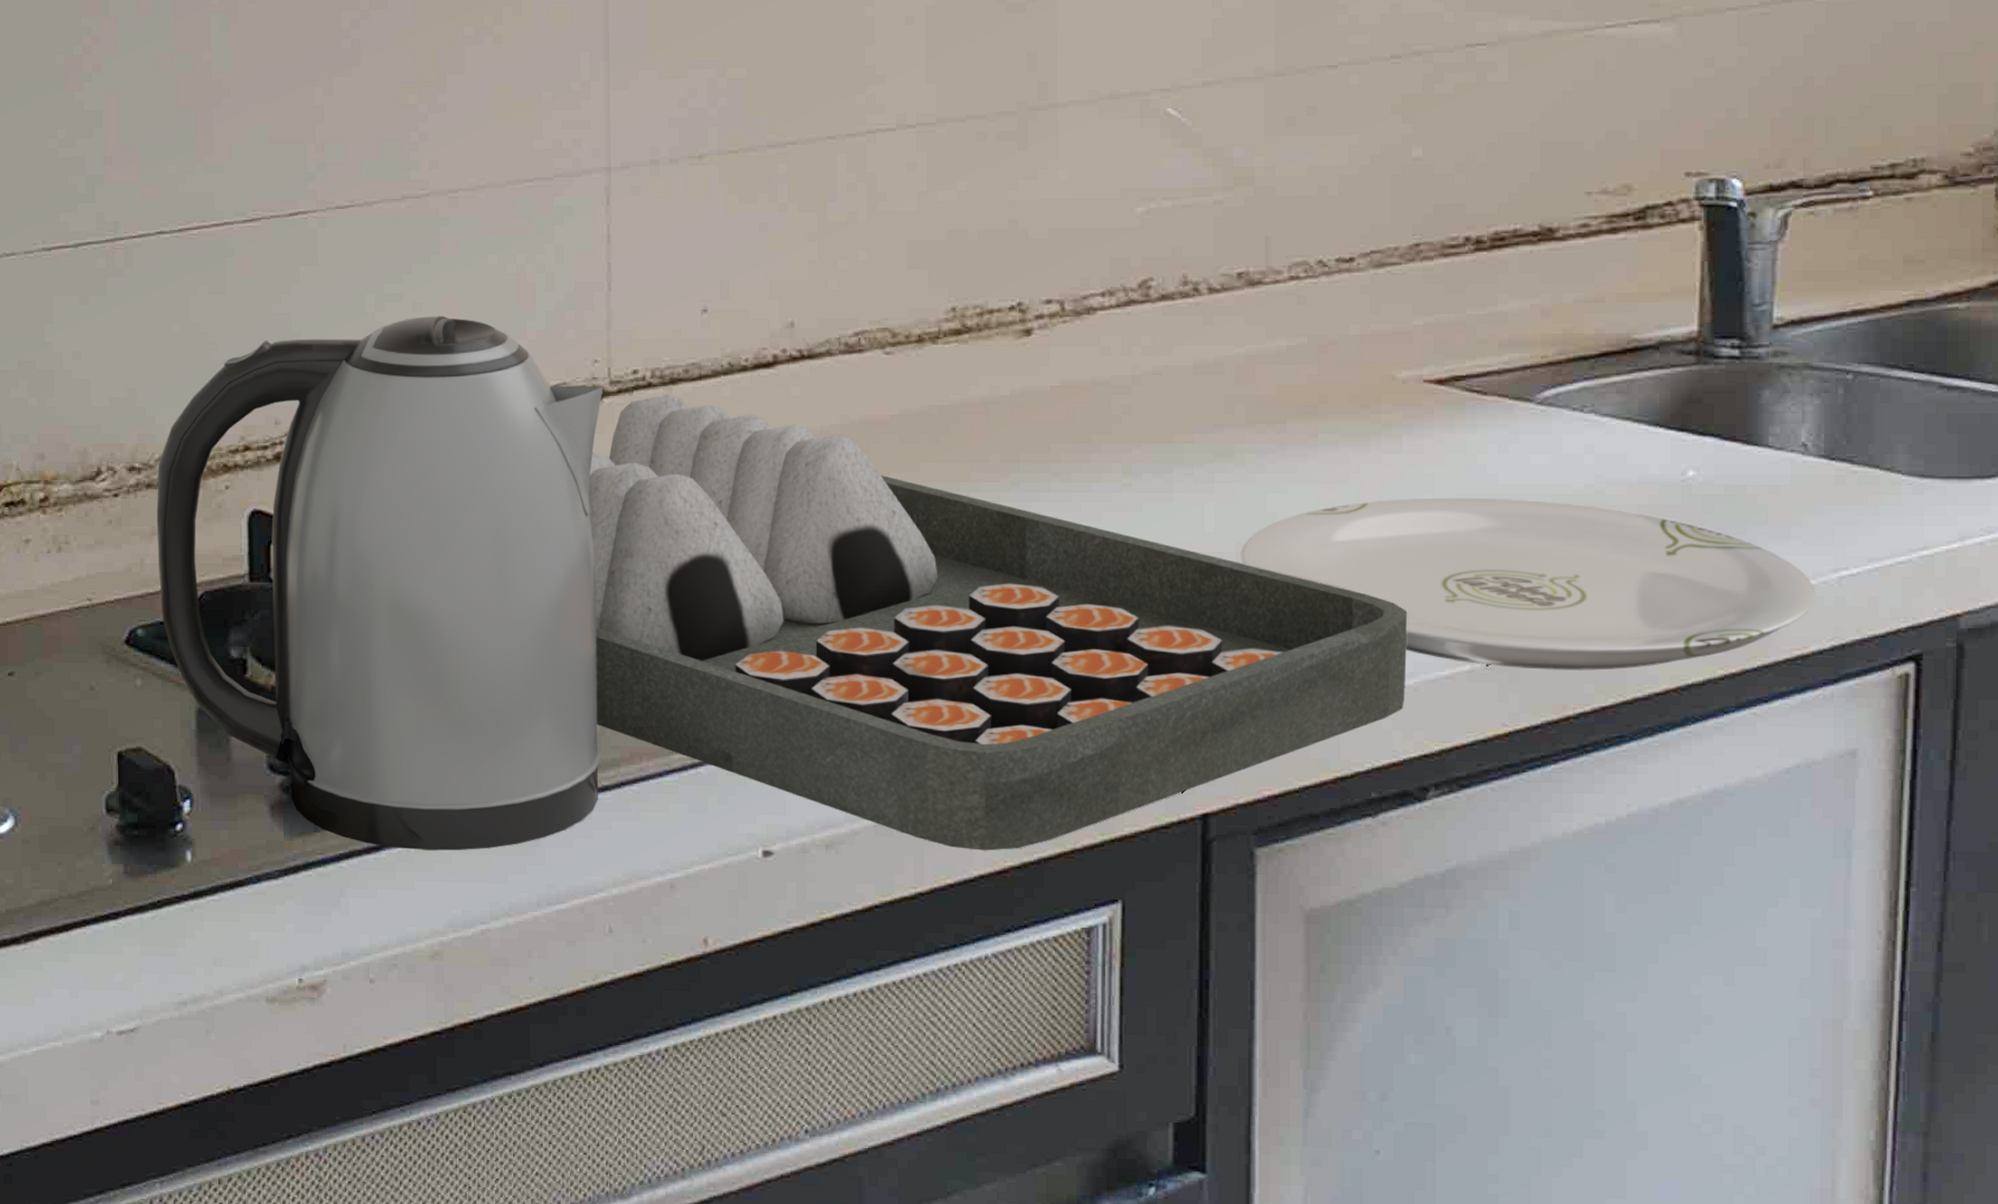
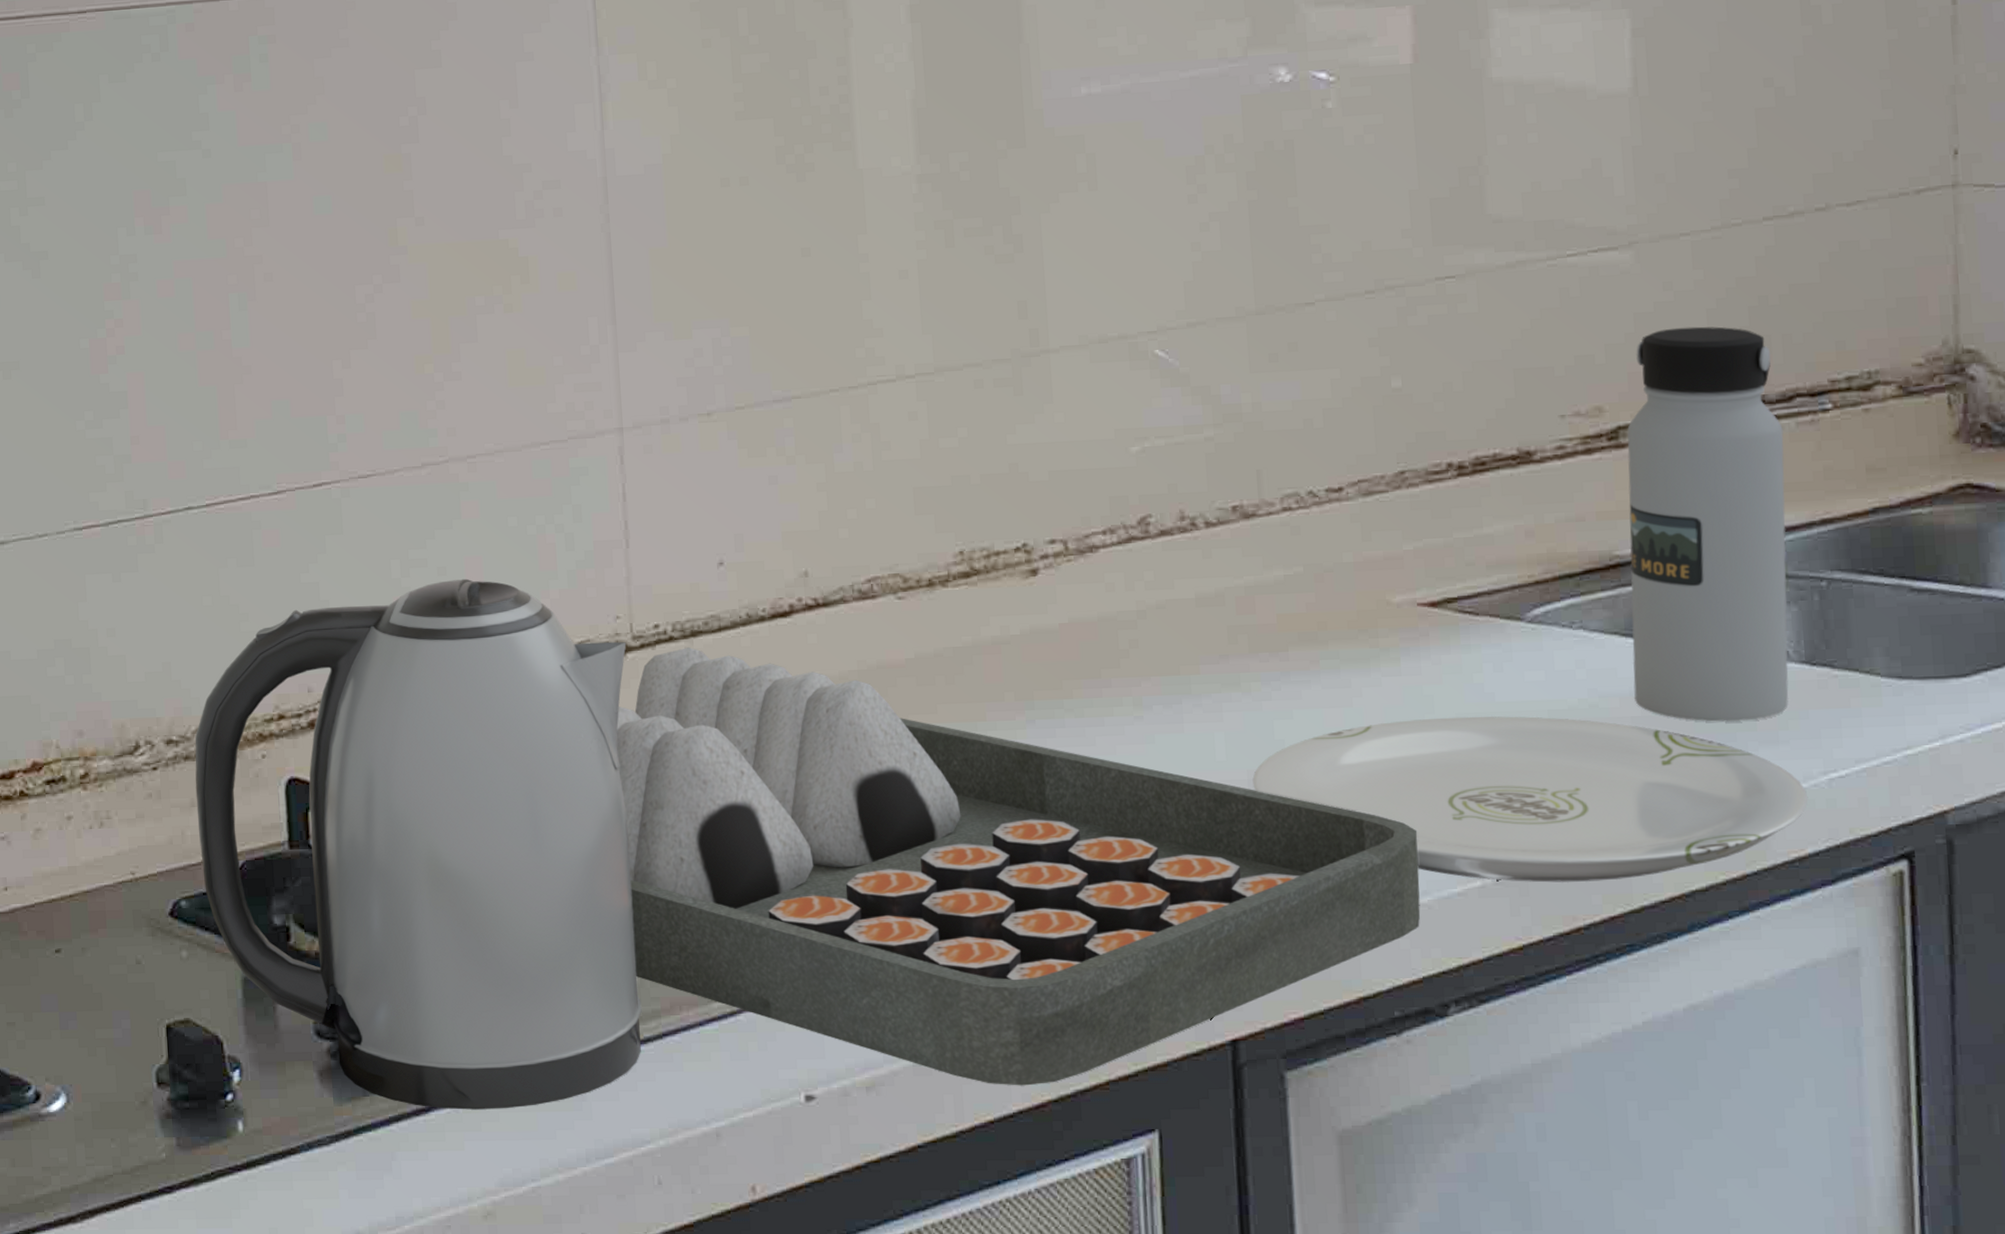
water bottle: none [1643,105,1819,514] -> present [1627,326,1789,722]

